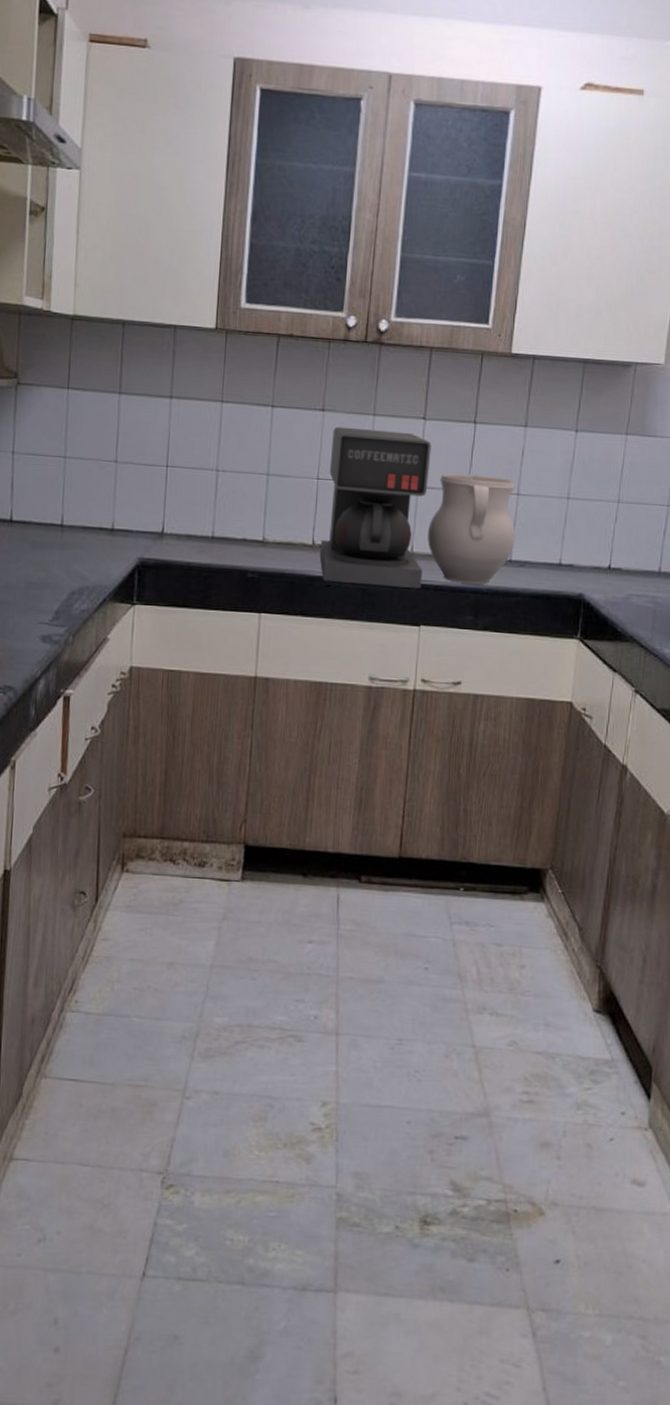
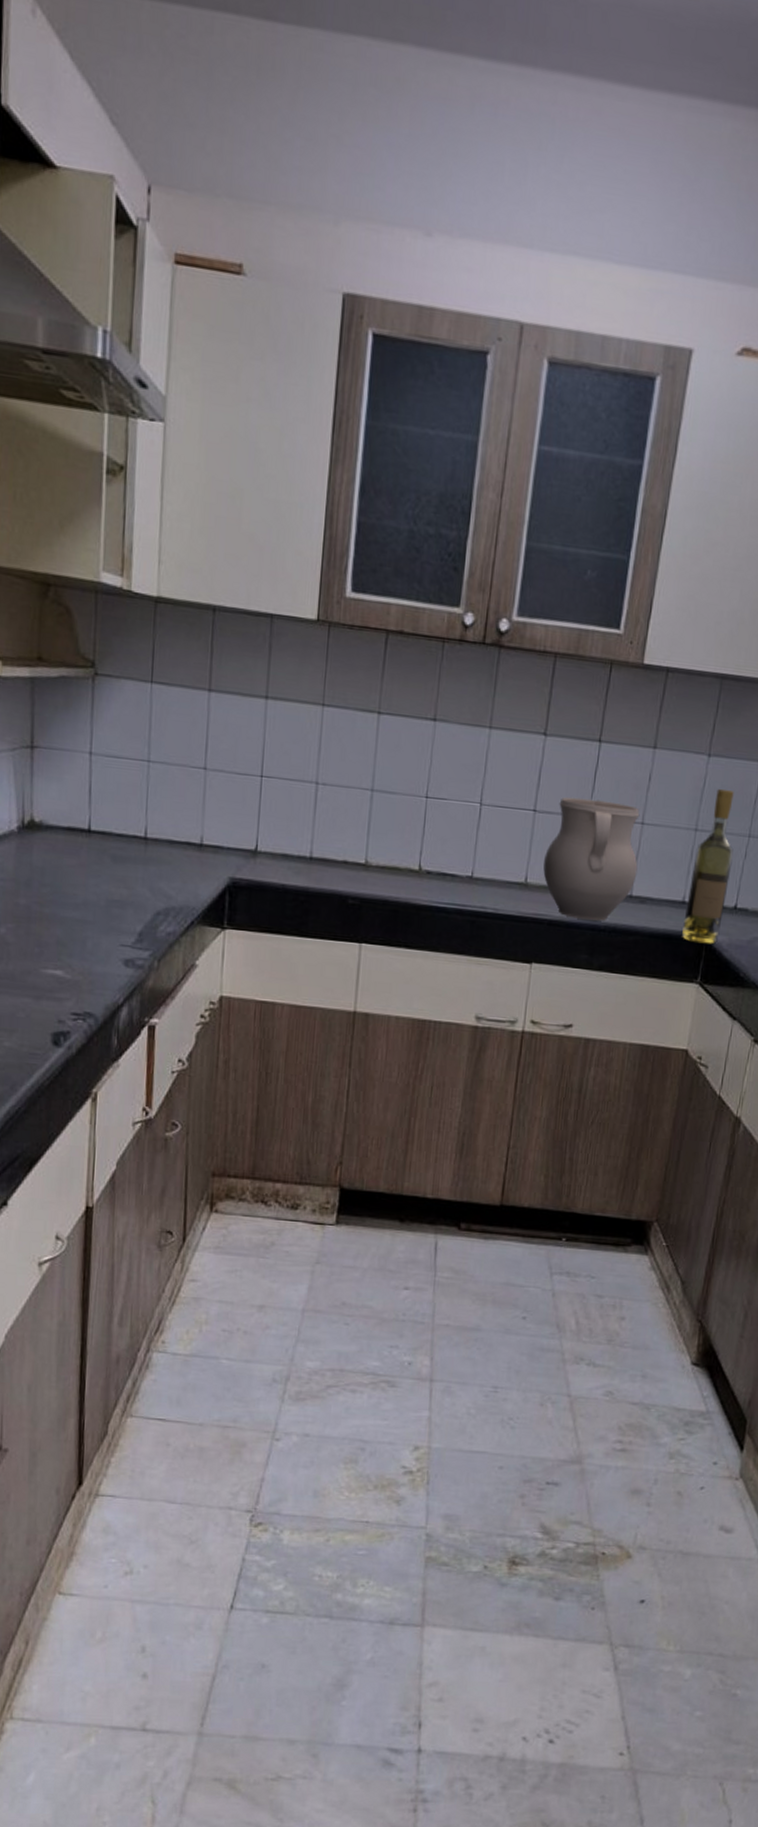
coffee maker: present [319,426,432,593] -> none [426,739,552,928]
bottle: none [561,460,604,602] -> present [682,788,734,945]

